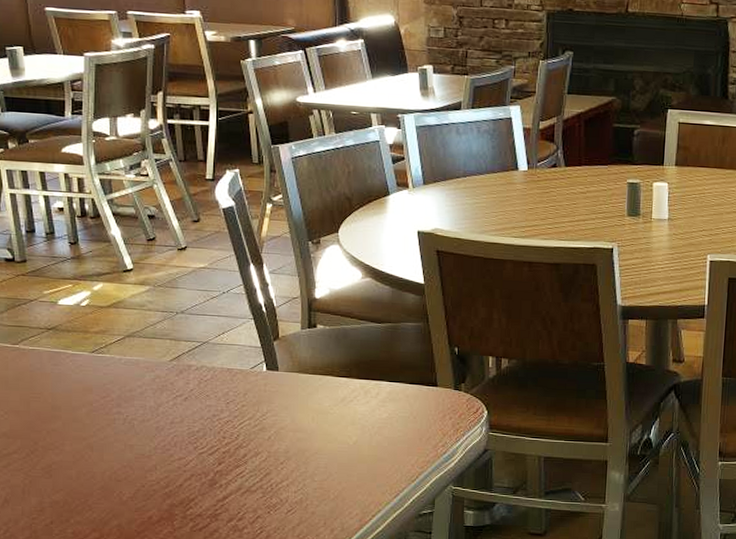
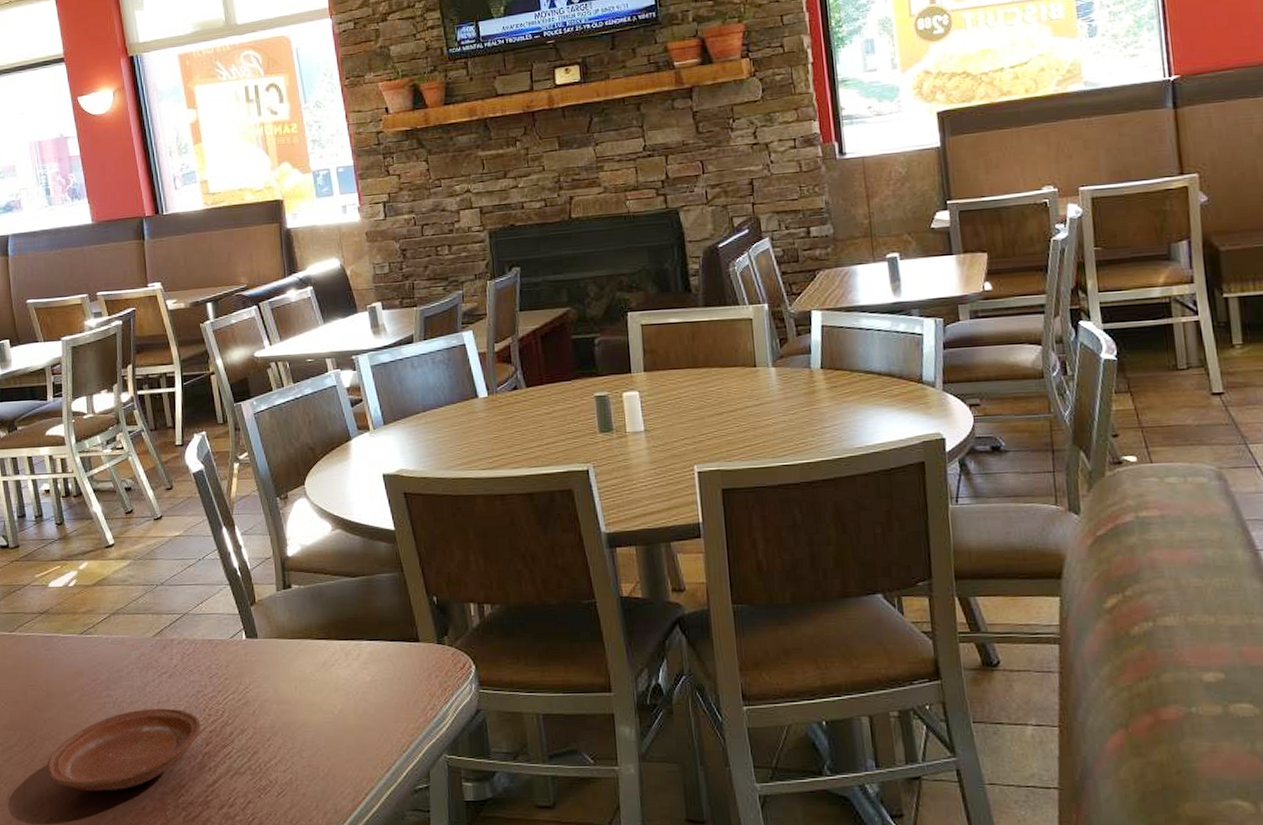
plate: none [48,427,214,501] -> present [46,708,201,792]

